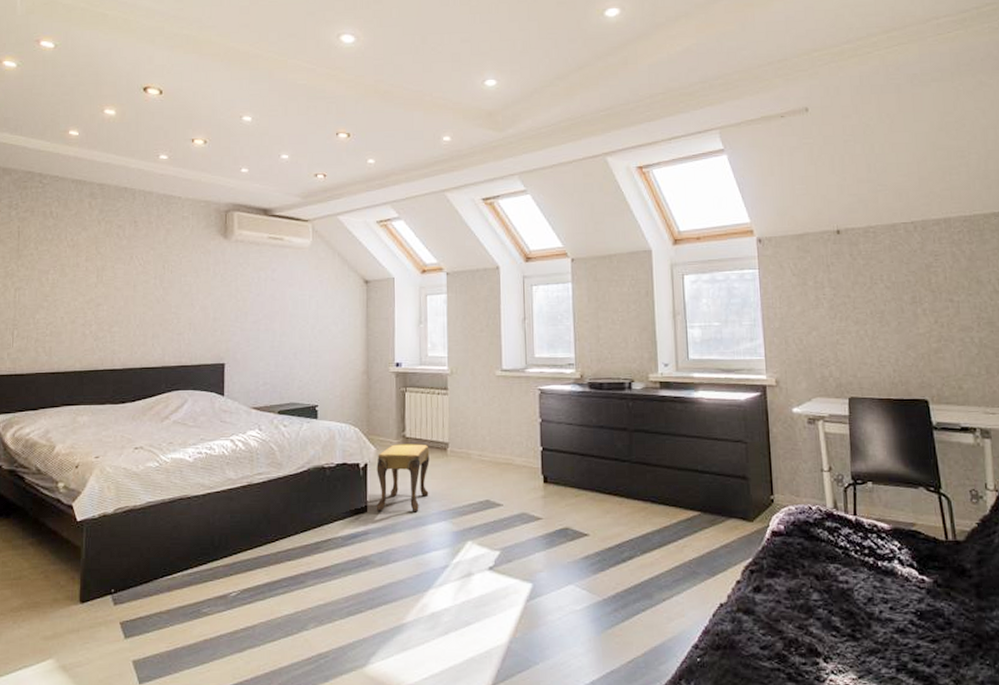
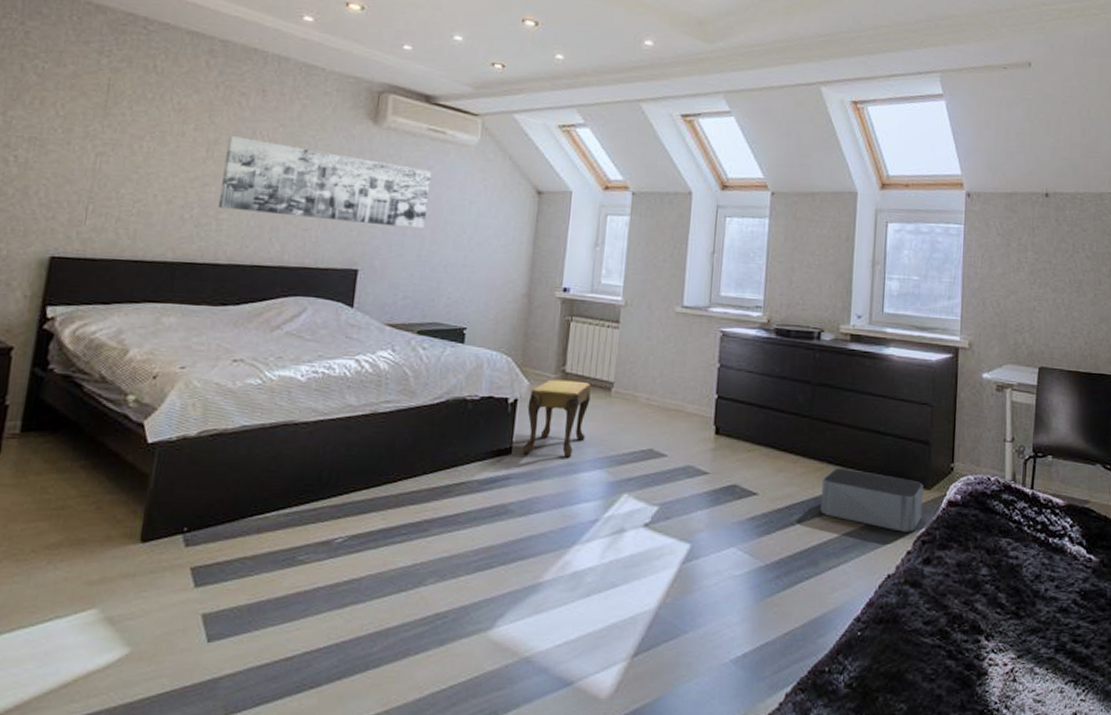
wall art: none [110,262,275,324] -> present [218,136,432,230]
storage bin: none [647,507,747,563] -> present [820,468,923,532]

